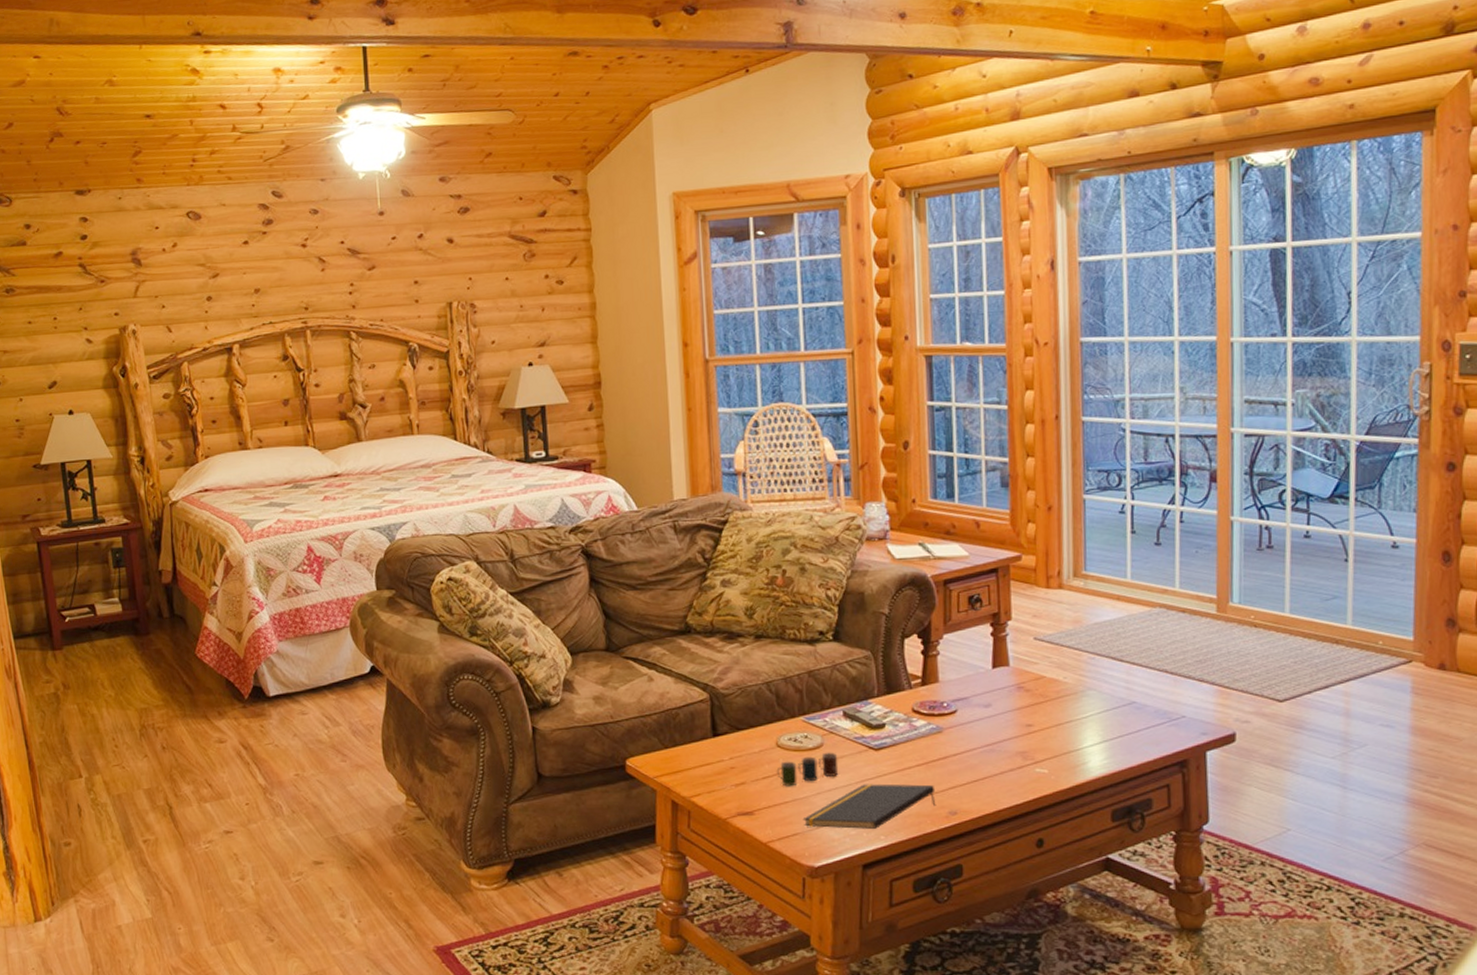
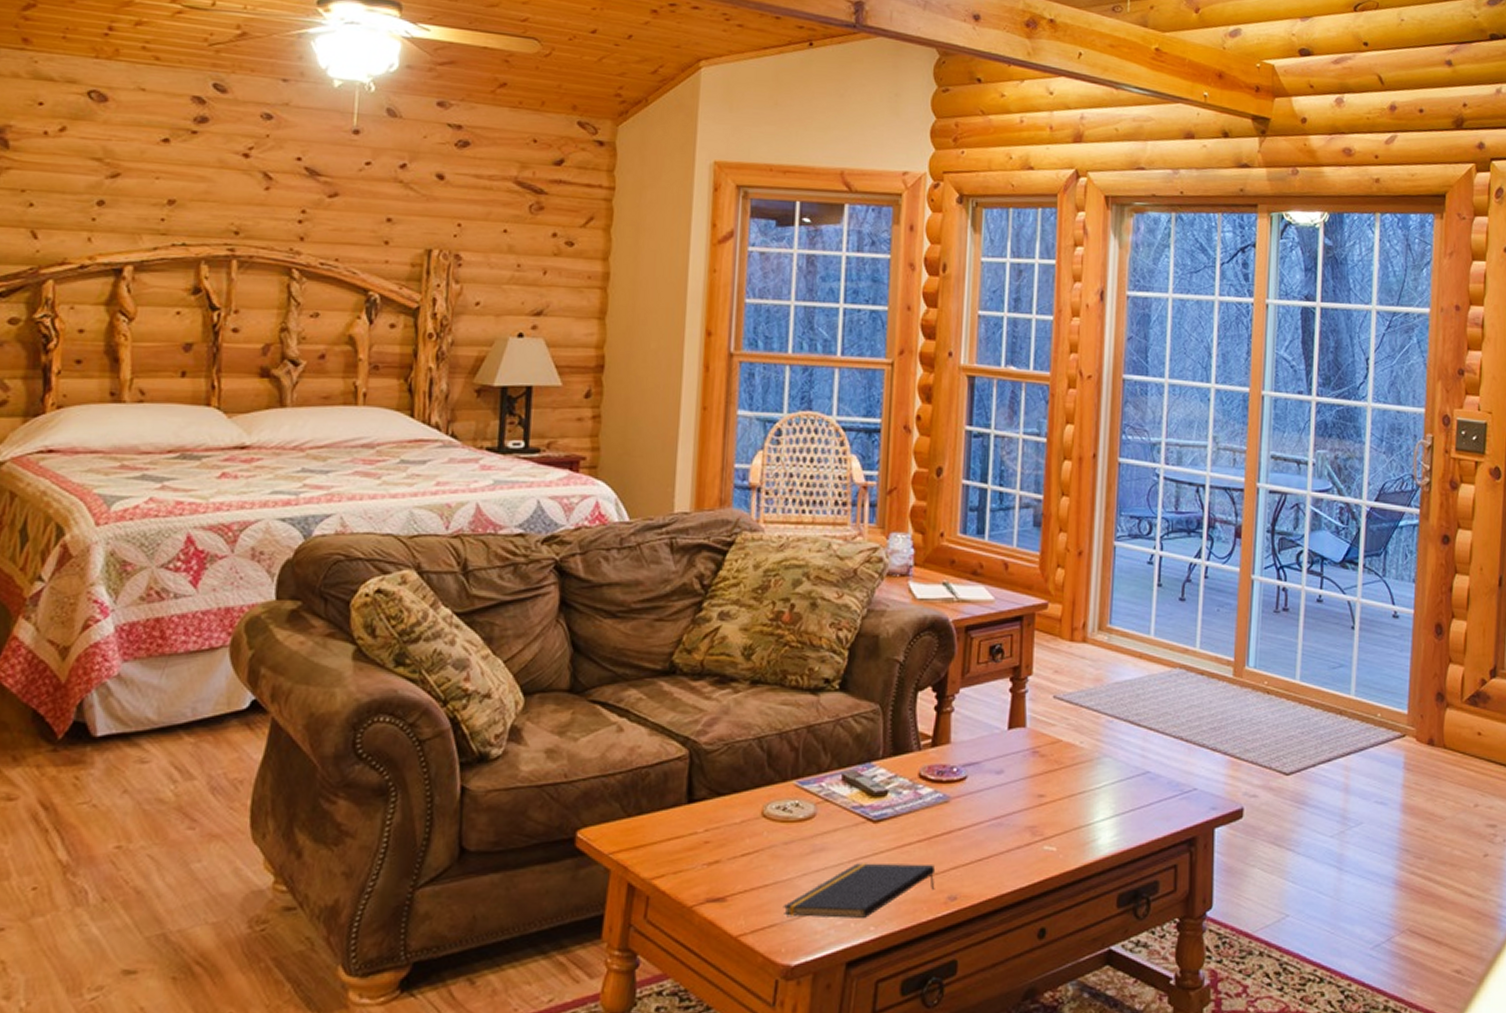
cup: present [776,752,839,787] -> none [758,824,831,866]

